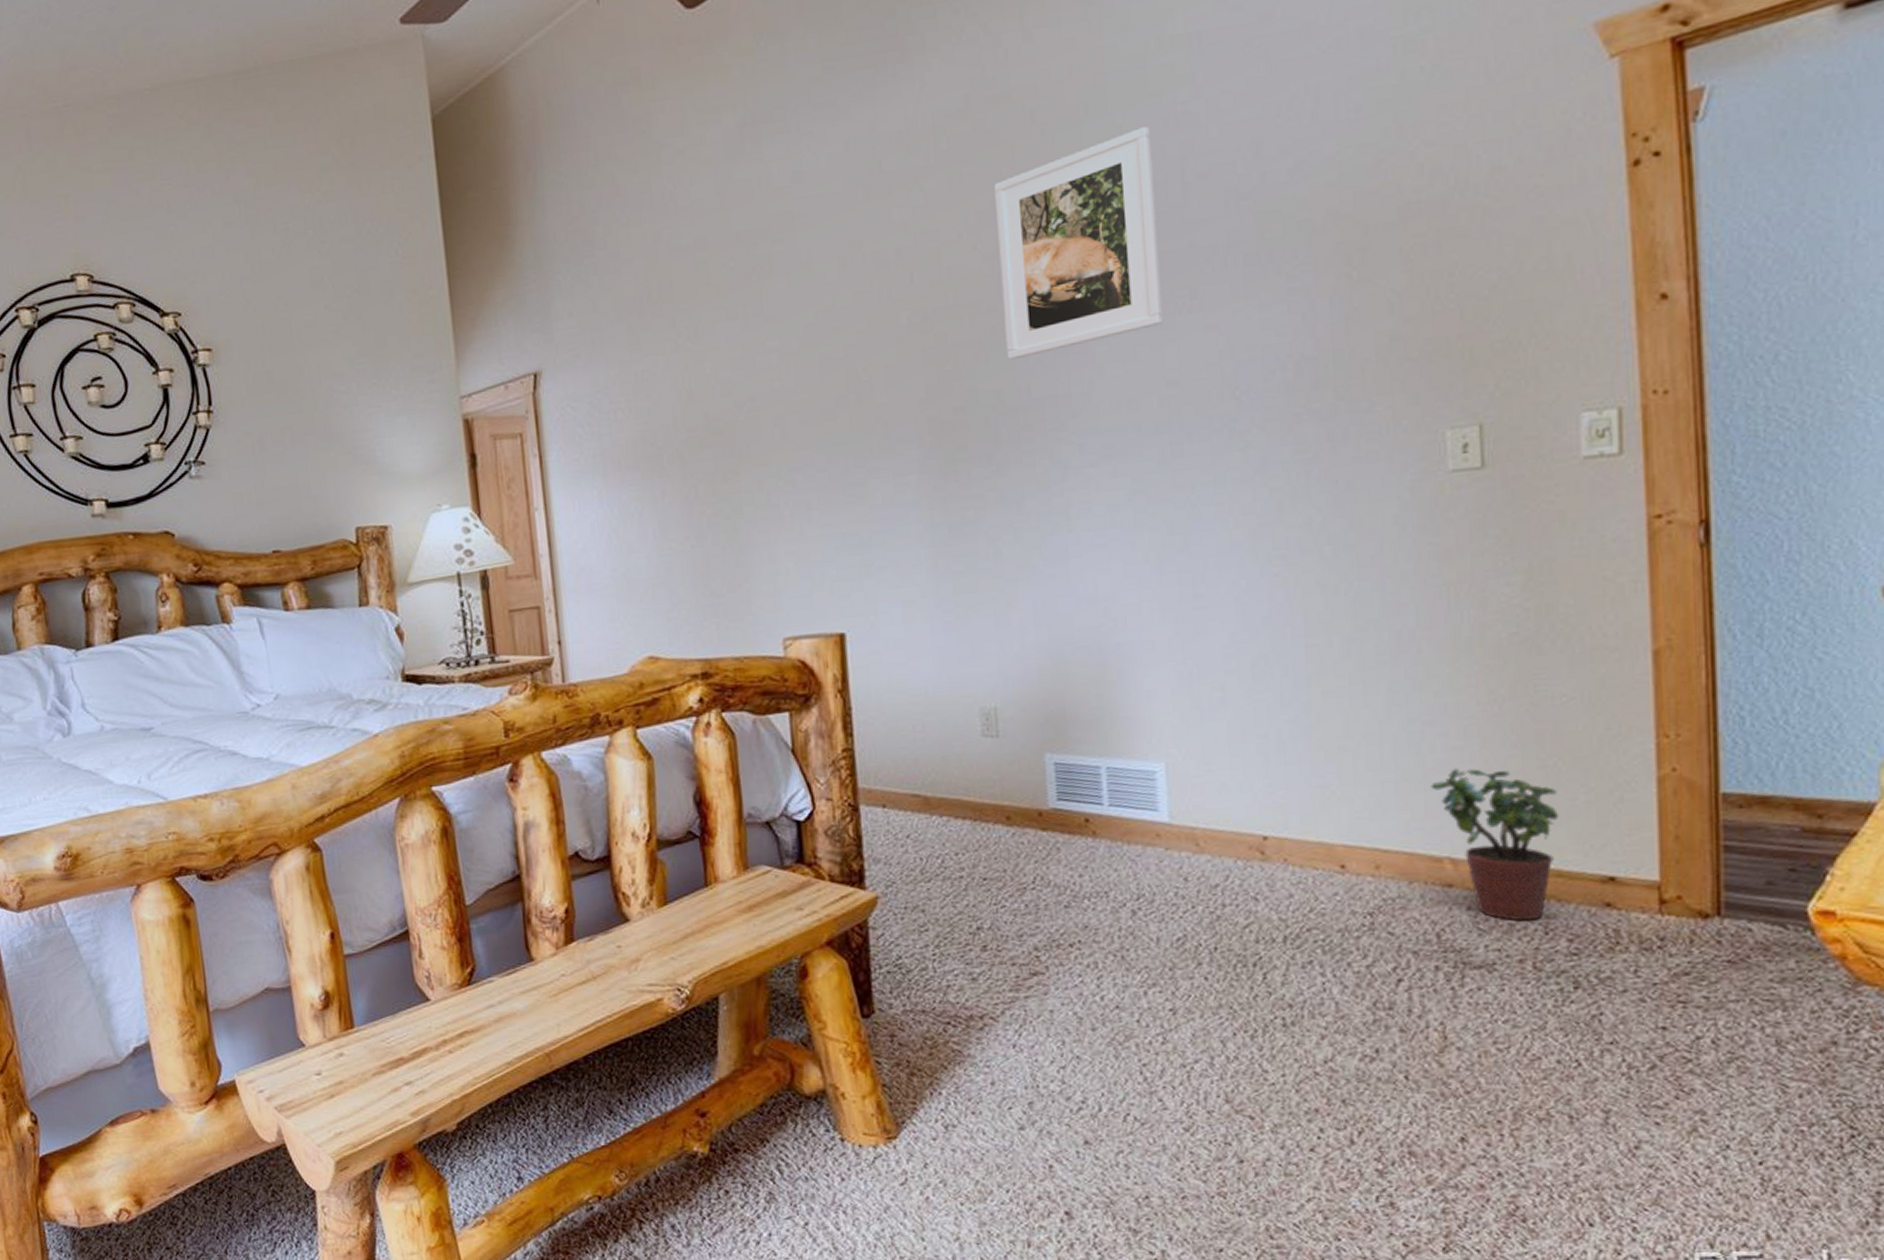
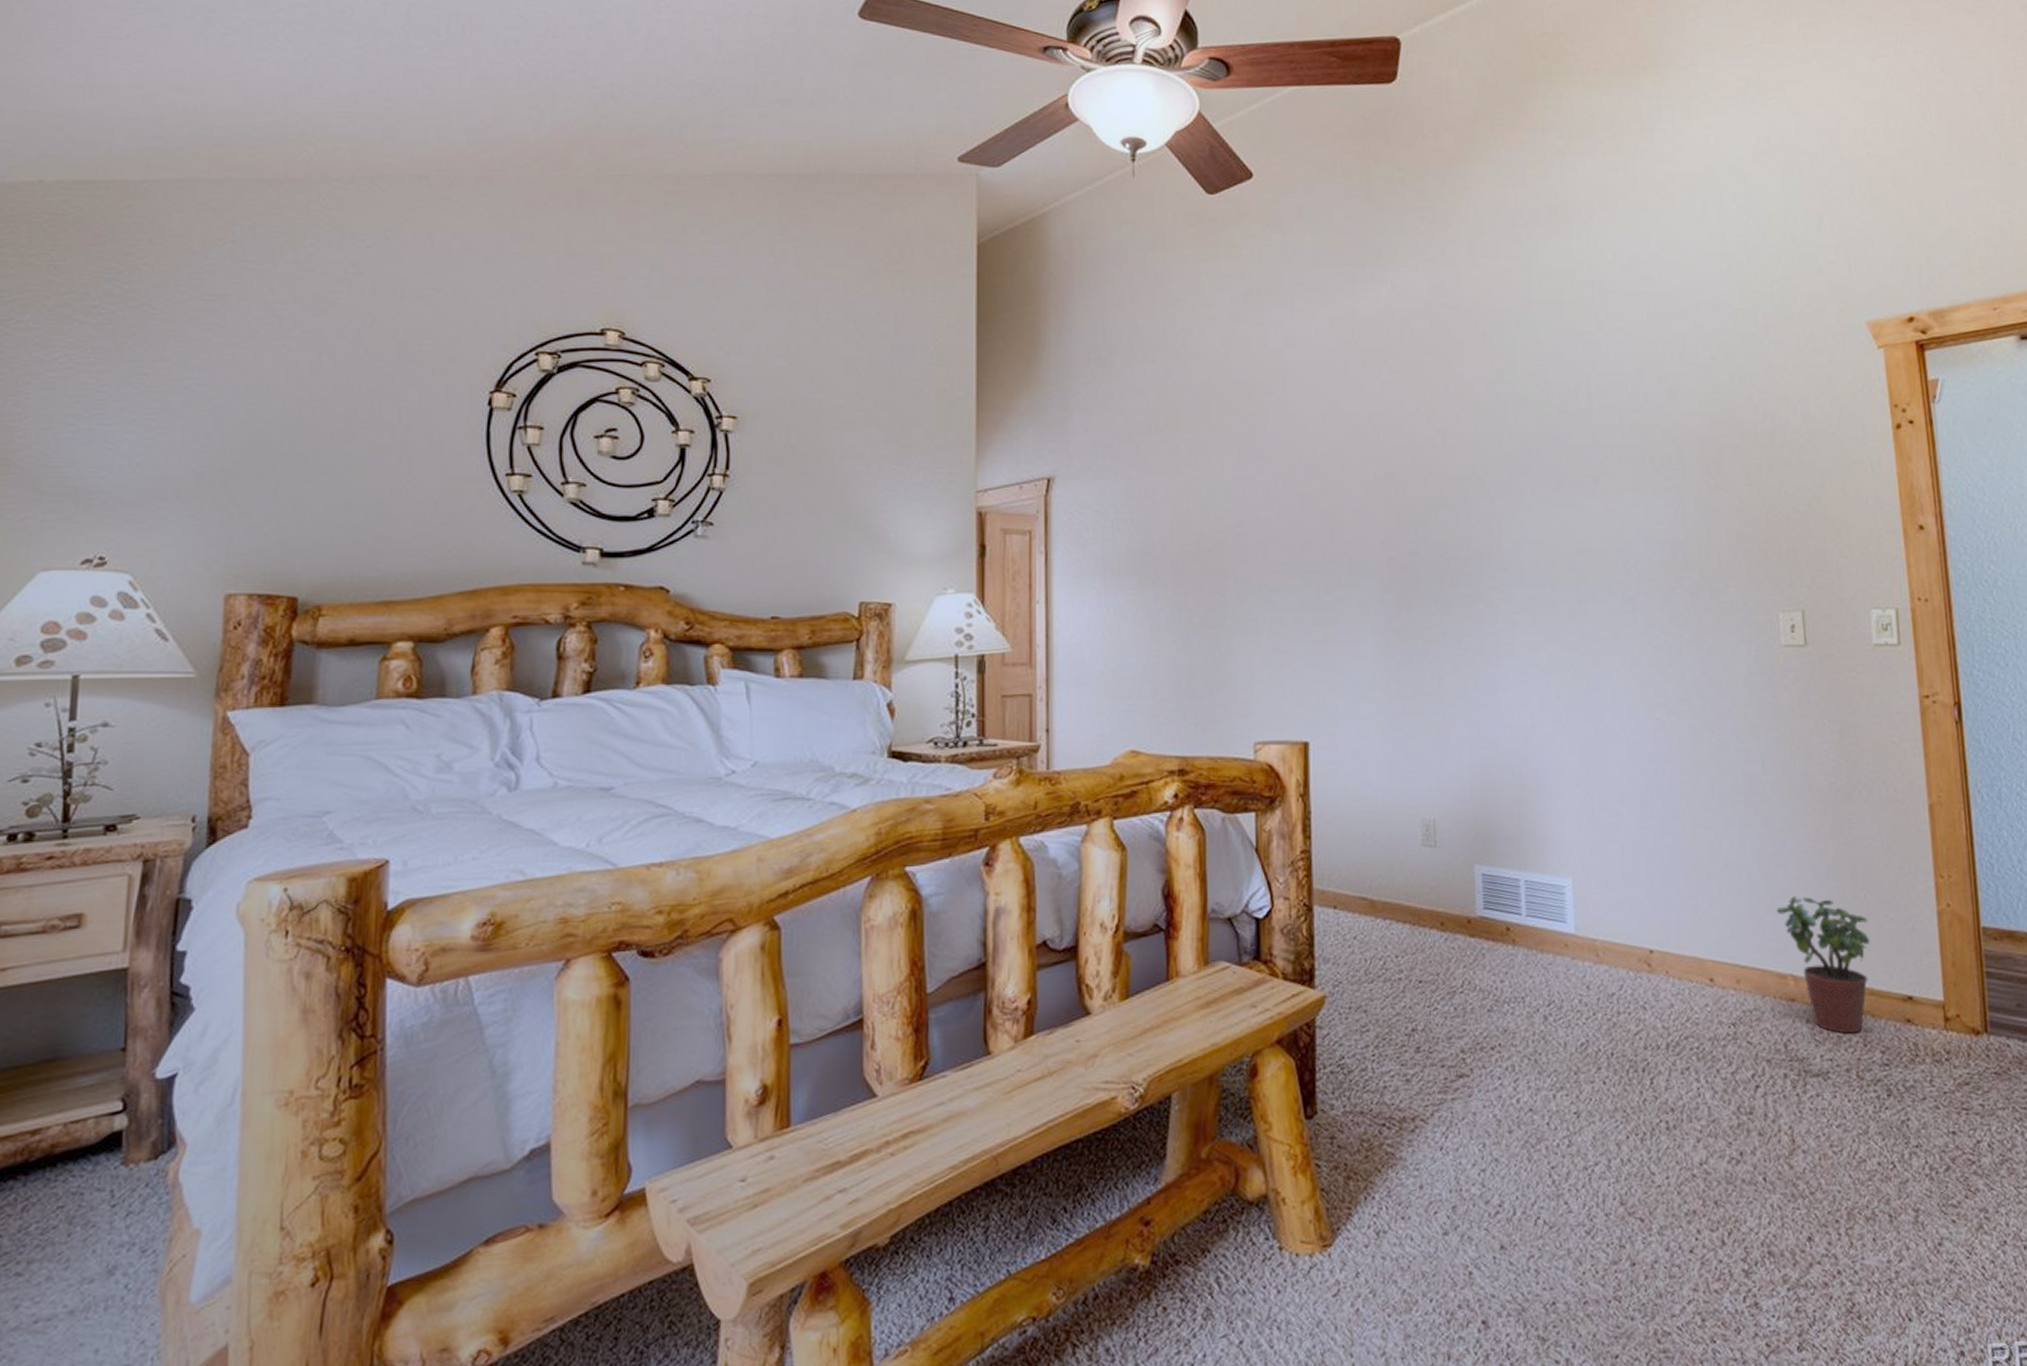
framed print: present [993,126,1162,361] -> none [1446,346,1572,517]

